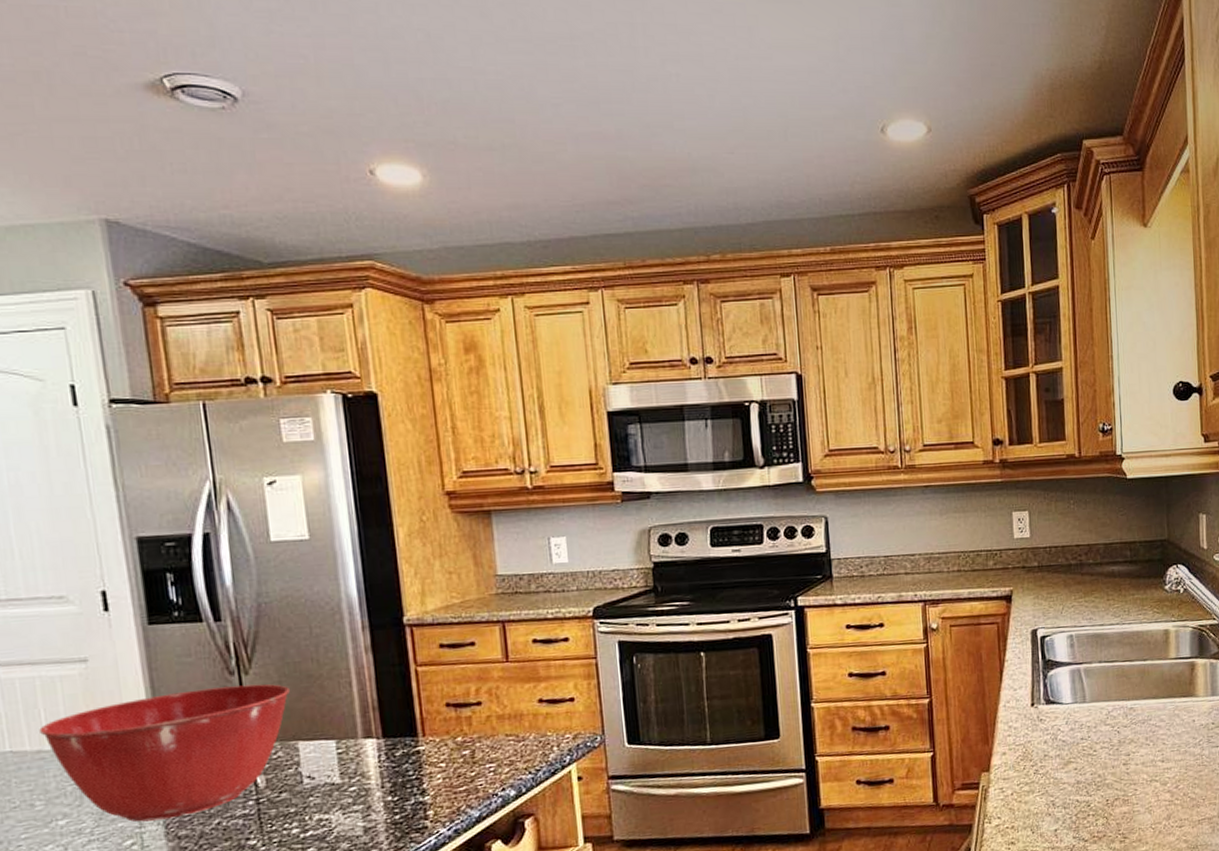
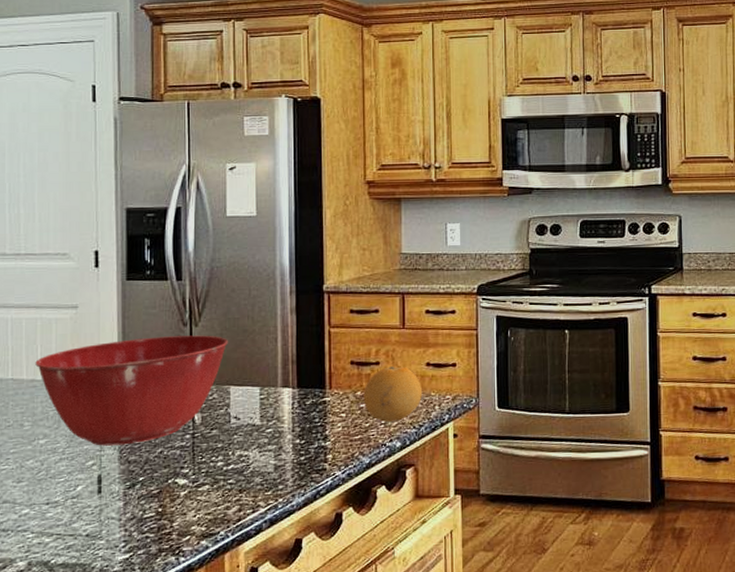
fruit: none [464,706,536,769] -> present [363,366,422,422]

